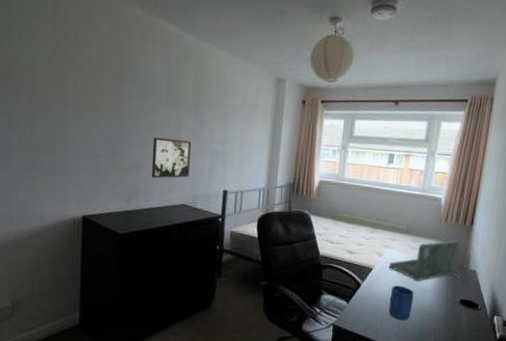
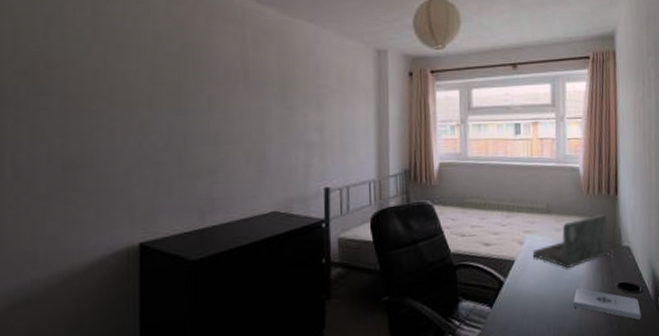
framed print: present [151,137,192,179] -> none [229,131,281,184]
mug: present [388,285,414,321] -> none [539,276,567,320]
notepad: none [418,299,476,332] -> present [573,288,641,320]

